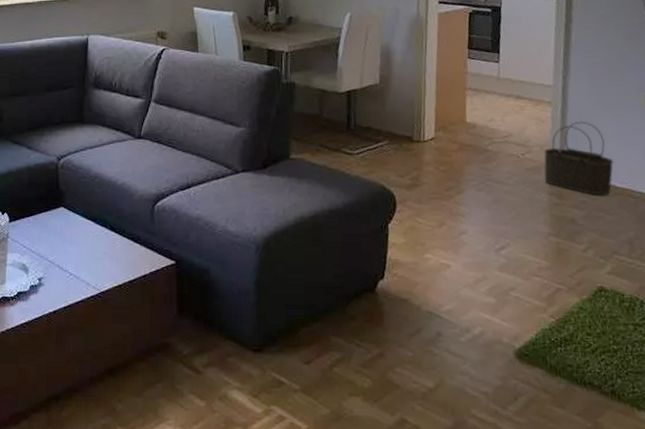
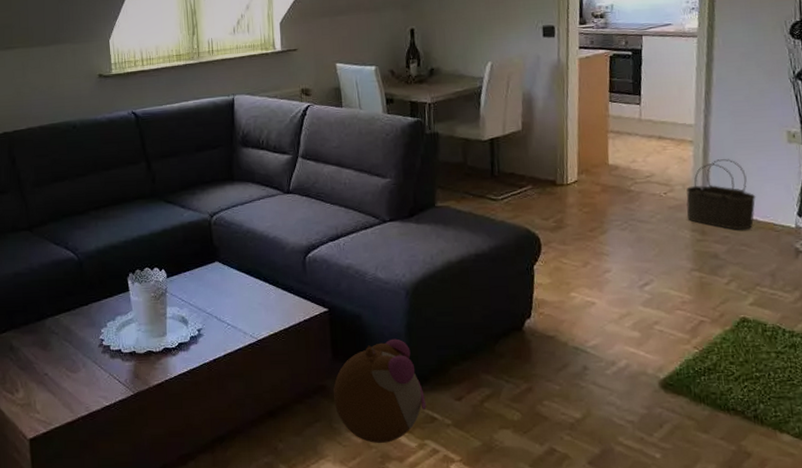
plush toy: none [178,296,274,407] -> present [333,338,427,443]

